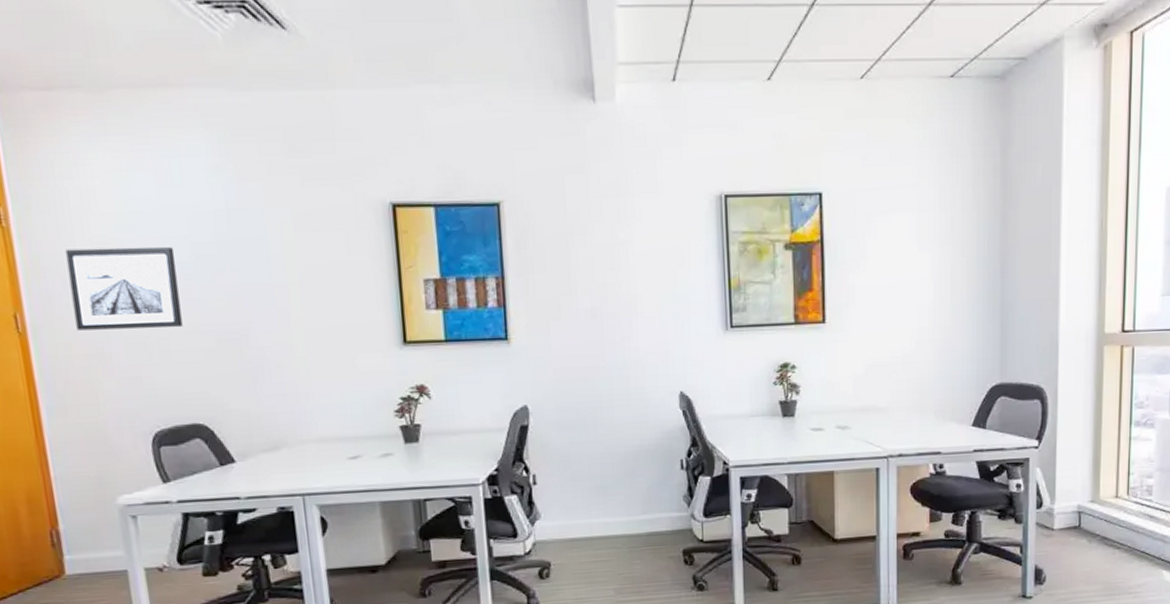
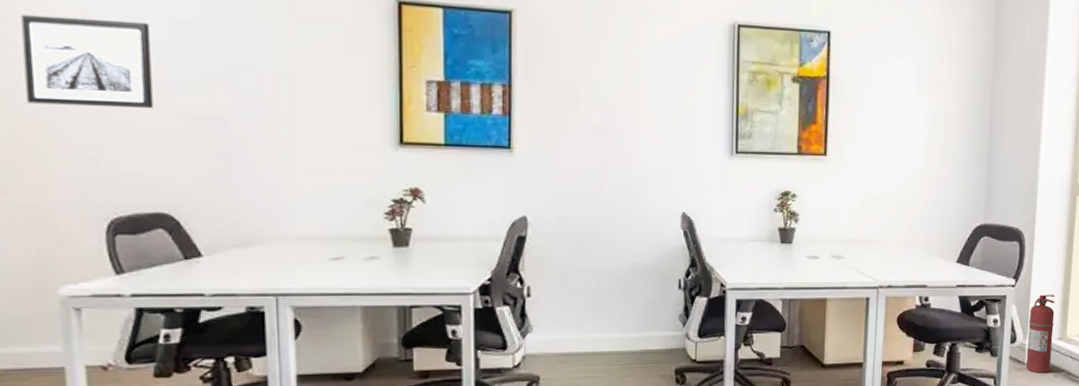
fire extinguisher: none [1055,454,1085,539] -> present [1025,294,1055,373]

